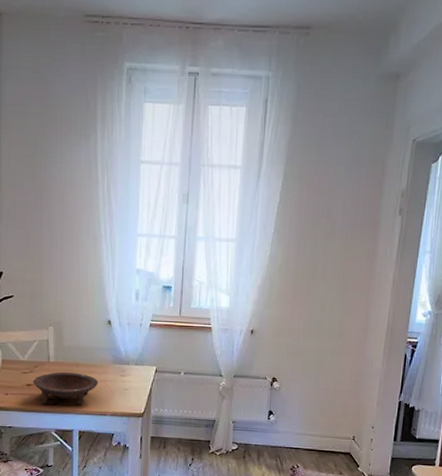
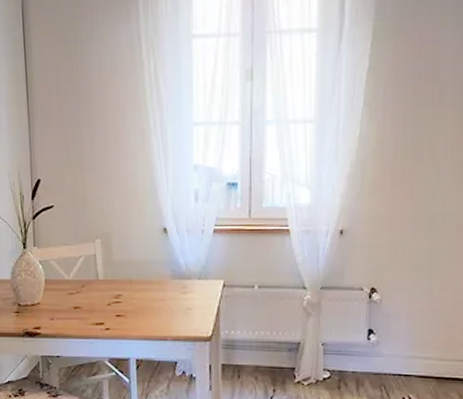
bowl: present [33,371,98,405] -> none [81,290,155,329]

